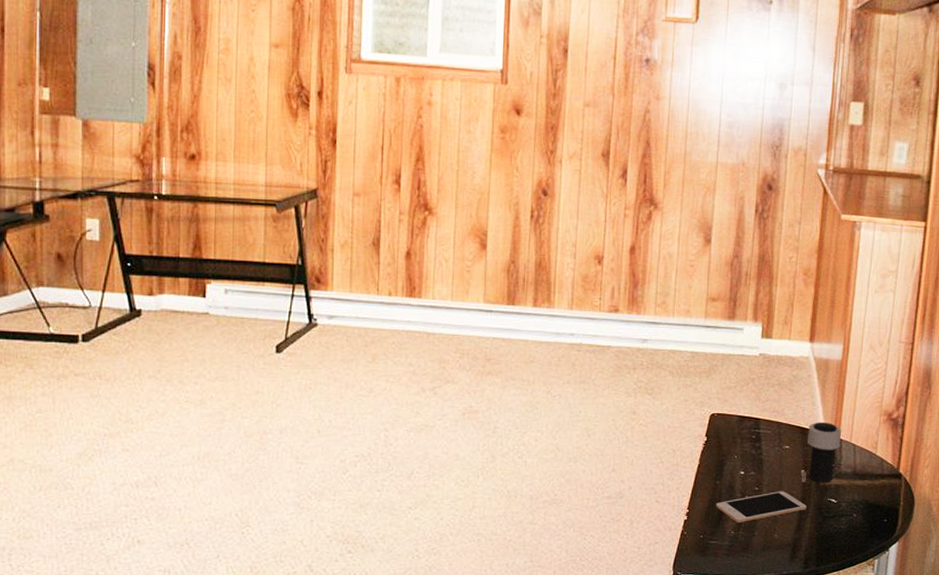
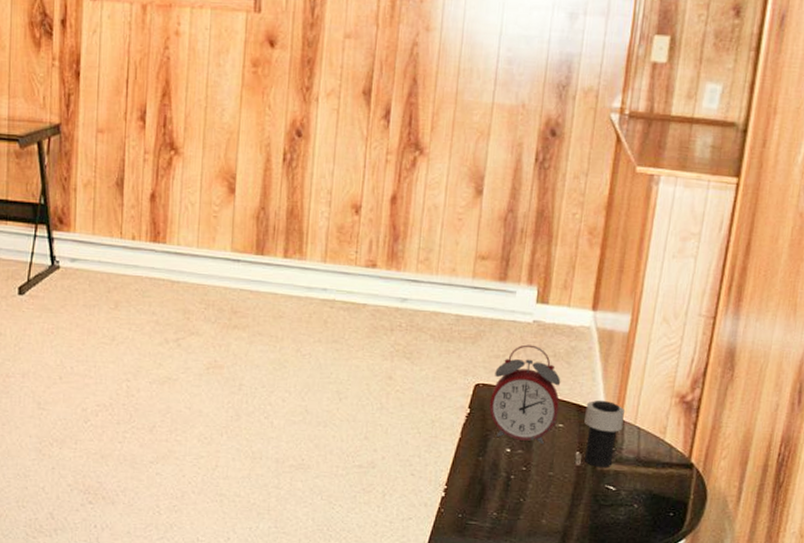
cell phone: present [715,491,807,523] -> none [477,473,581,504]
alarm clock: none [724,376,786,465] -> present [489,344,561,444]

